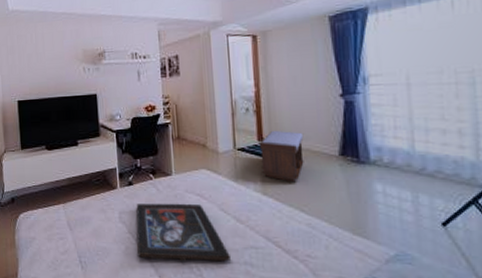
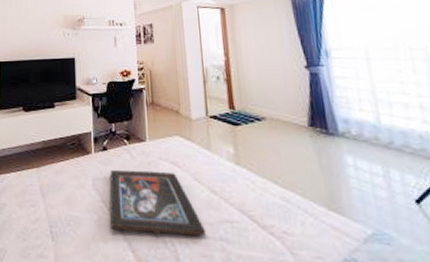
bench: present [260,131,304,183] -> none [231,100,275,153]

